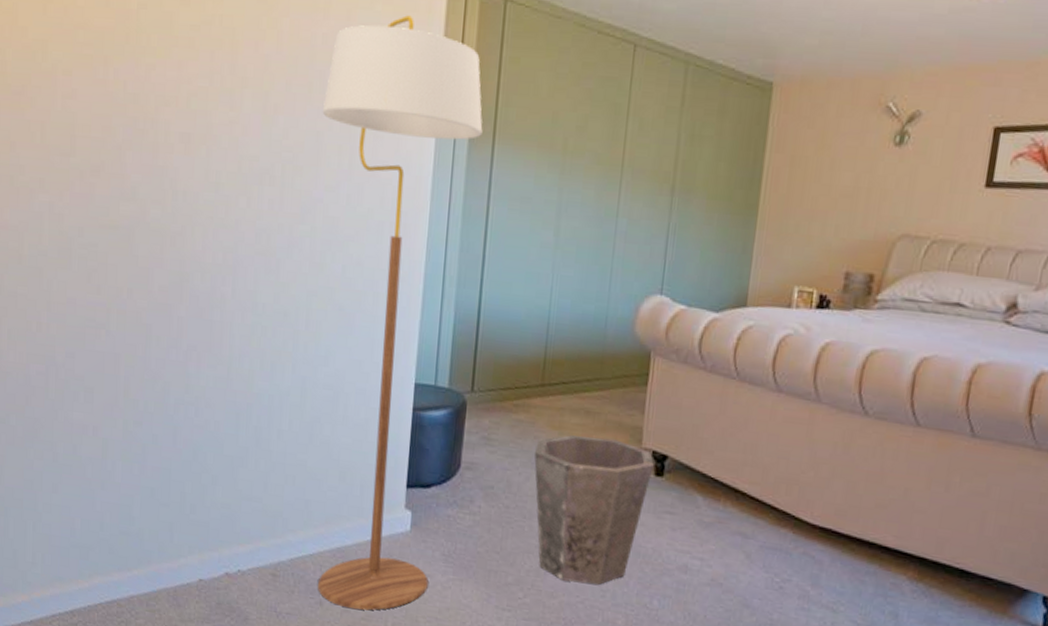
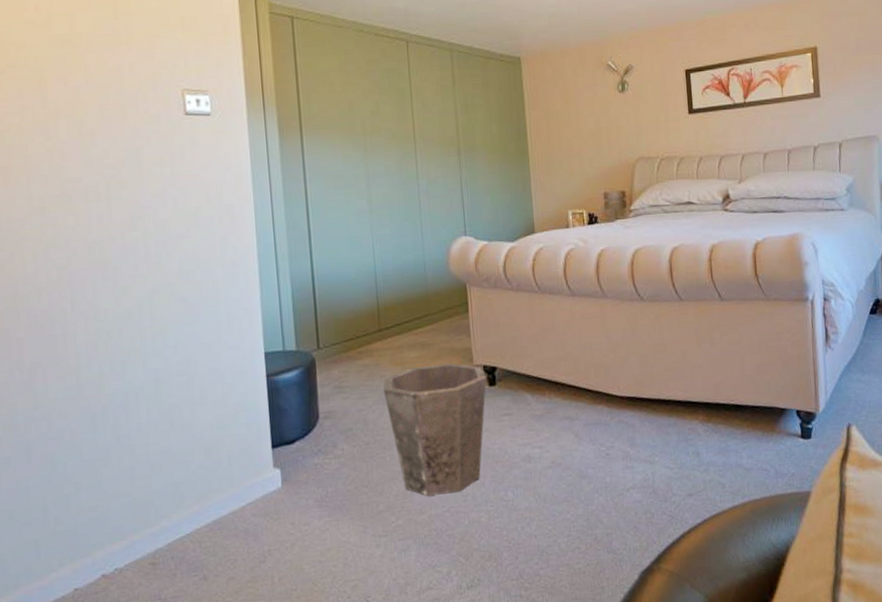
floor lamp: present [317,15,483,611] -> none [138,39,307,576]

